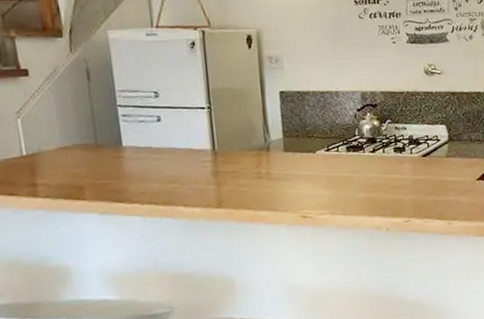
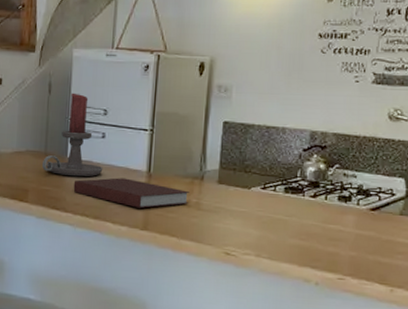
candle holder: none [95,77,165,166] -> present [42,93,103,177]
notebook: none [134,159,259,188] -> present [73,177,190,209]

